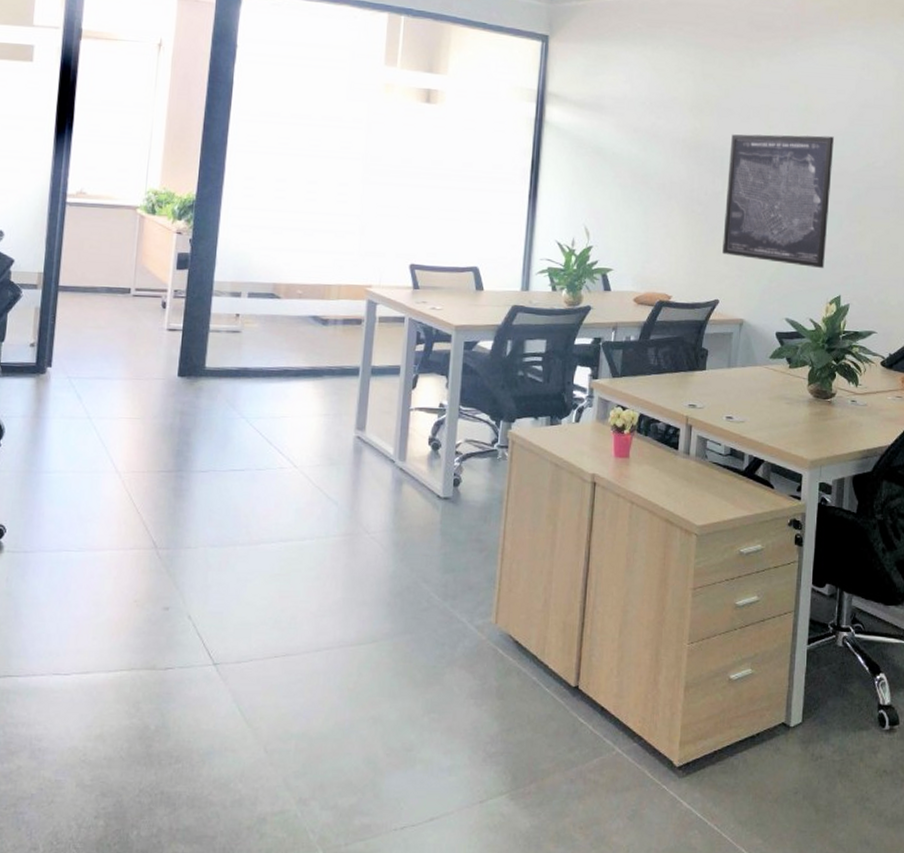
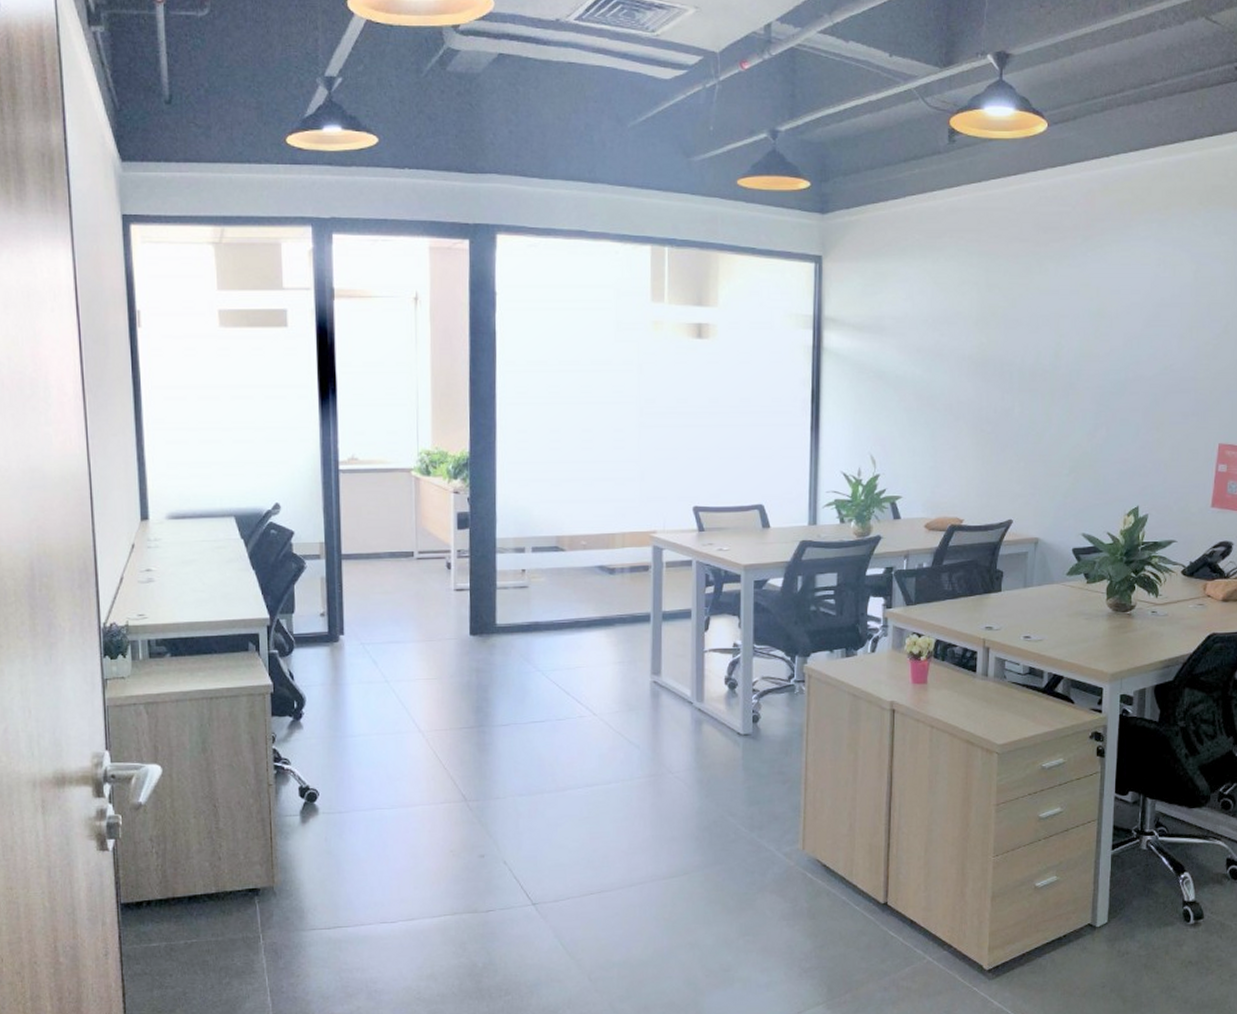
wall art: present [722,134,834,268] -> none [1015,341,1129,480]

